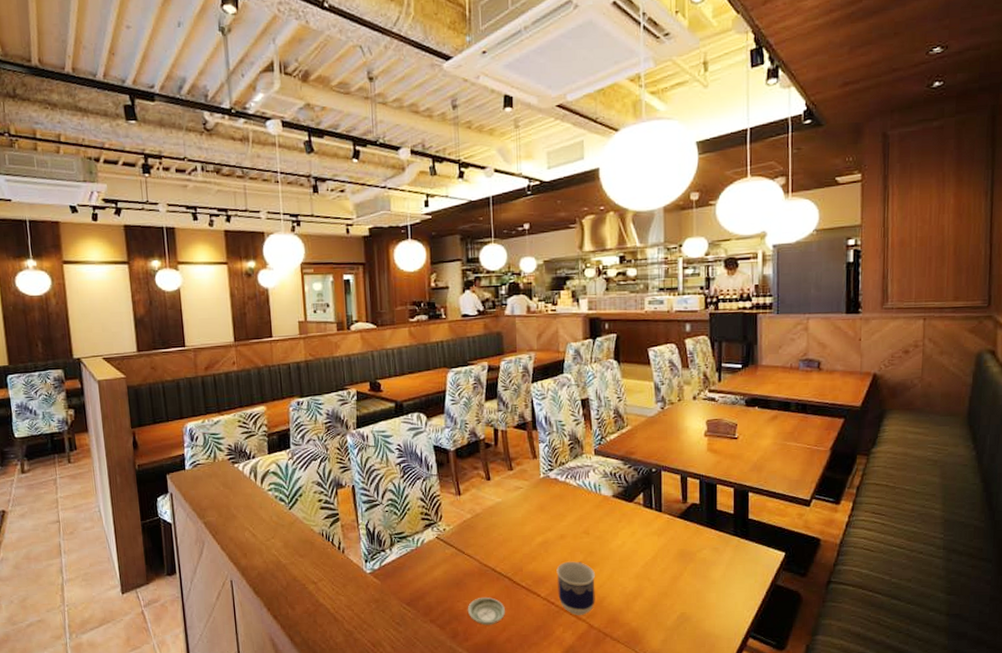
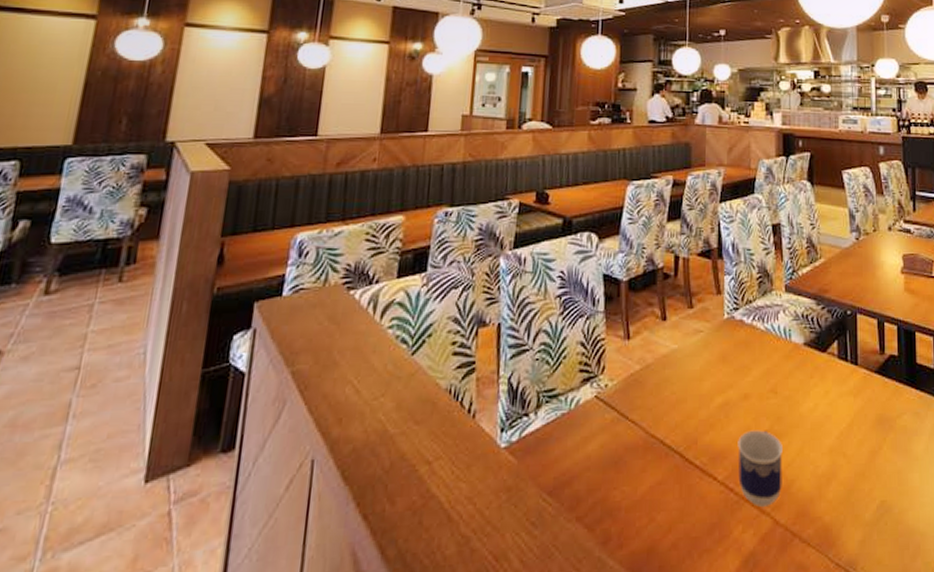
saucer: present [467,597,505,625] -> none [625,482,673,524]

